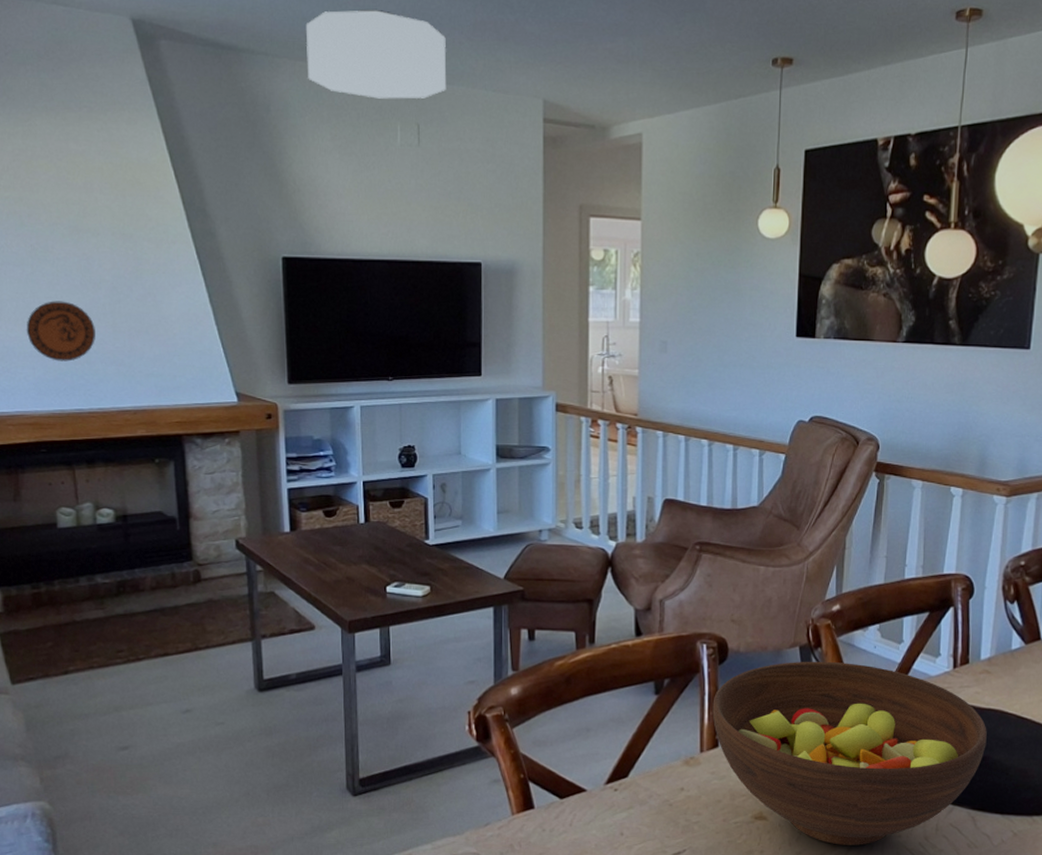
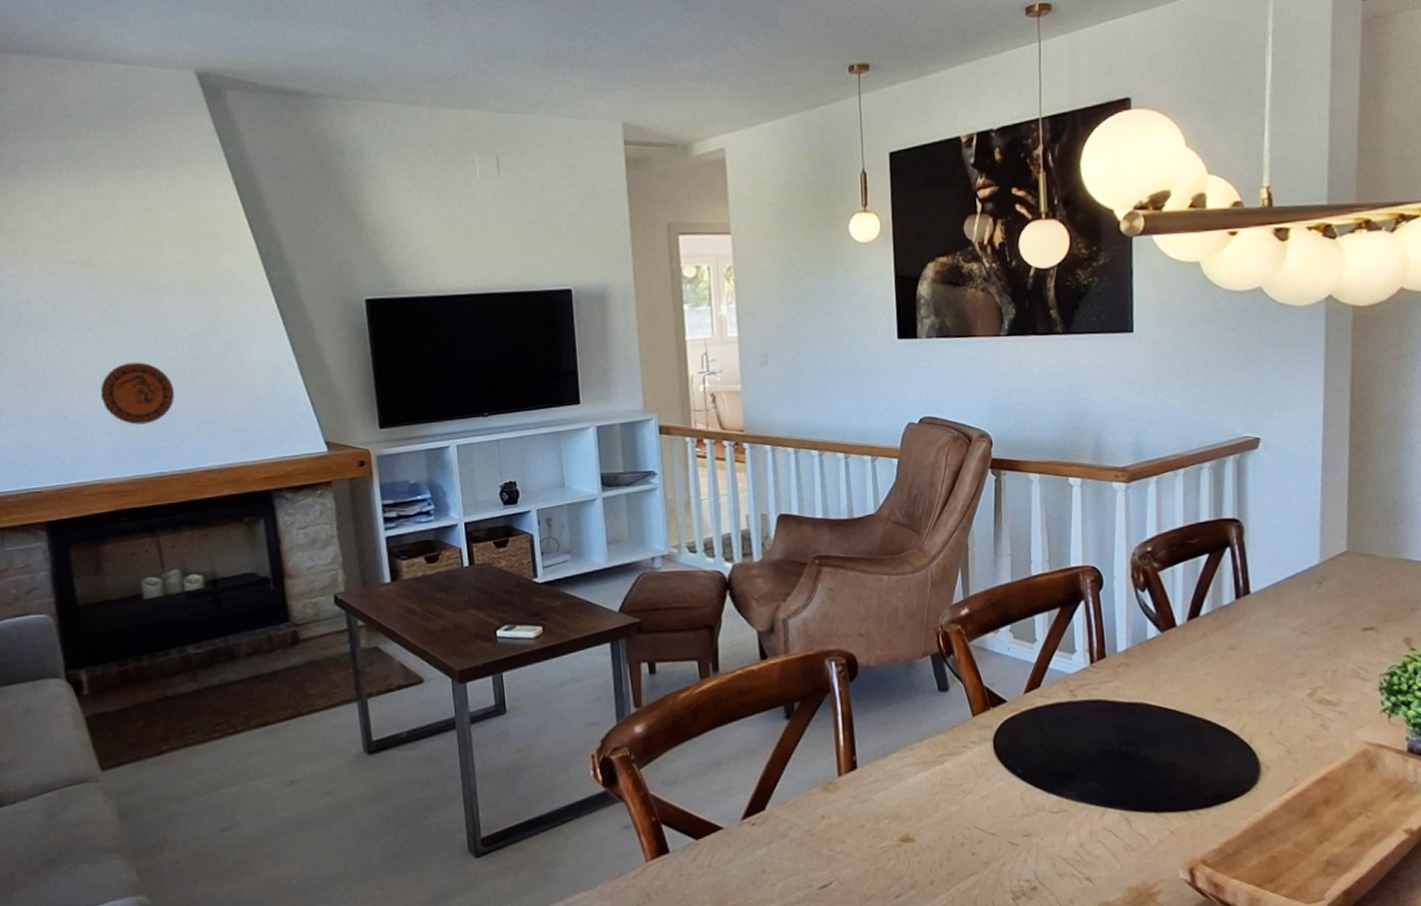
ceiling light: present [305,9,447,99] -> none [375,45,523,134]
fruit bowl: present [712,661,987,845] -> none [846,668,1133,861]

